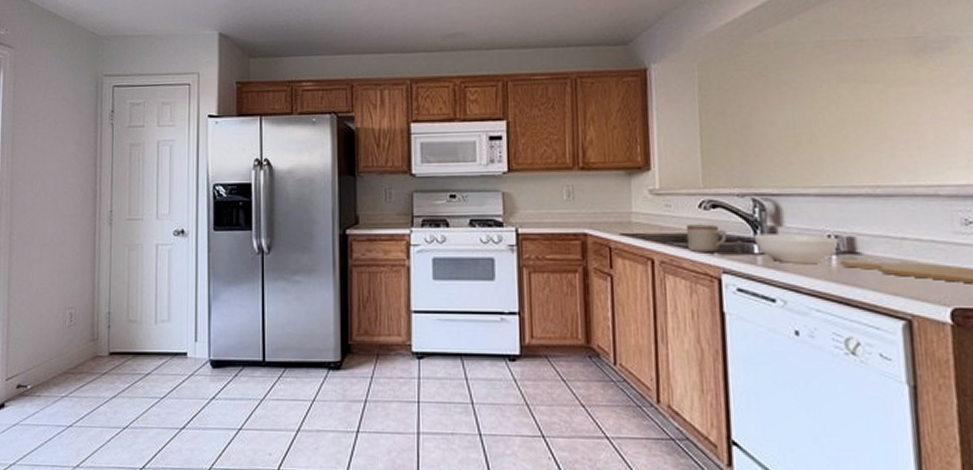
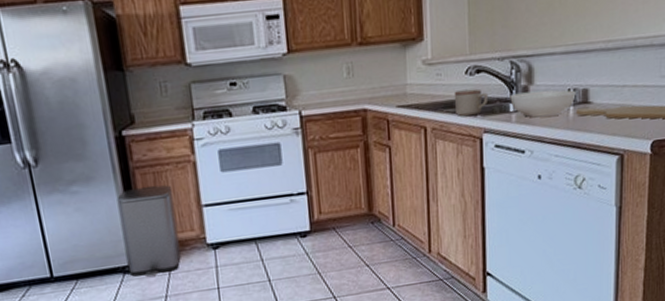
pedal bin: none [333,286,385,376] -> present [117,185,181,277]

